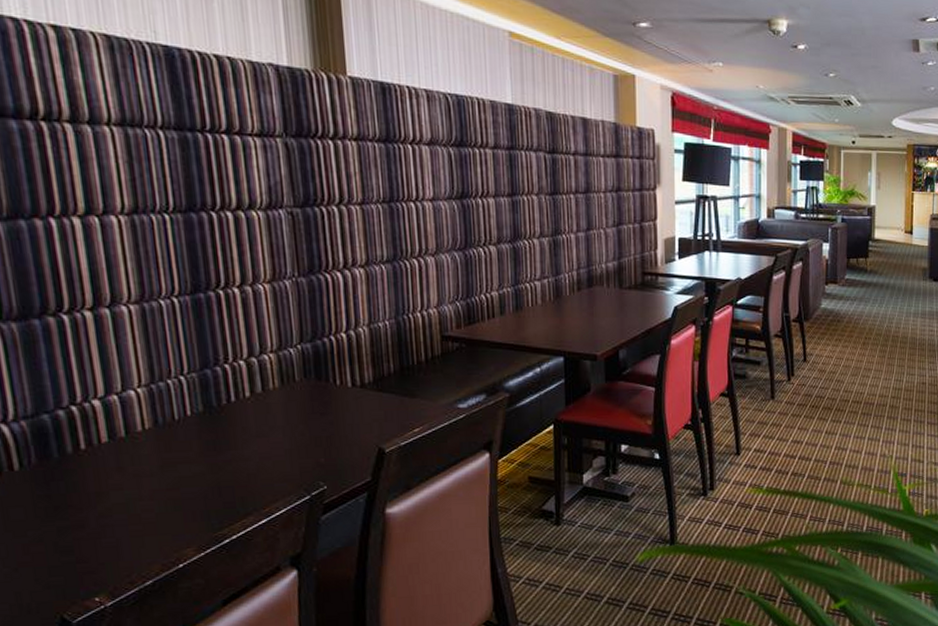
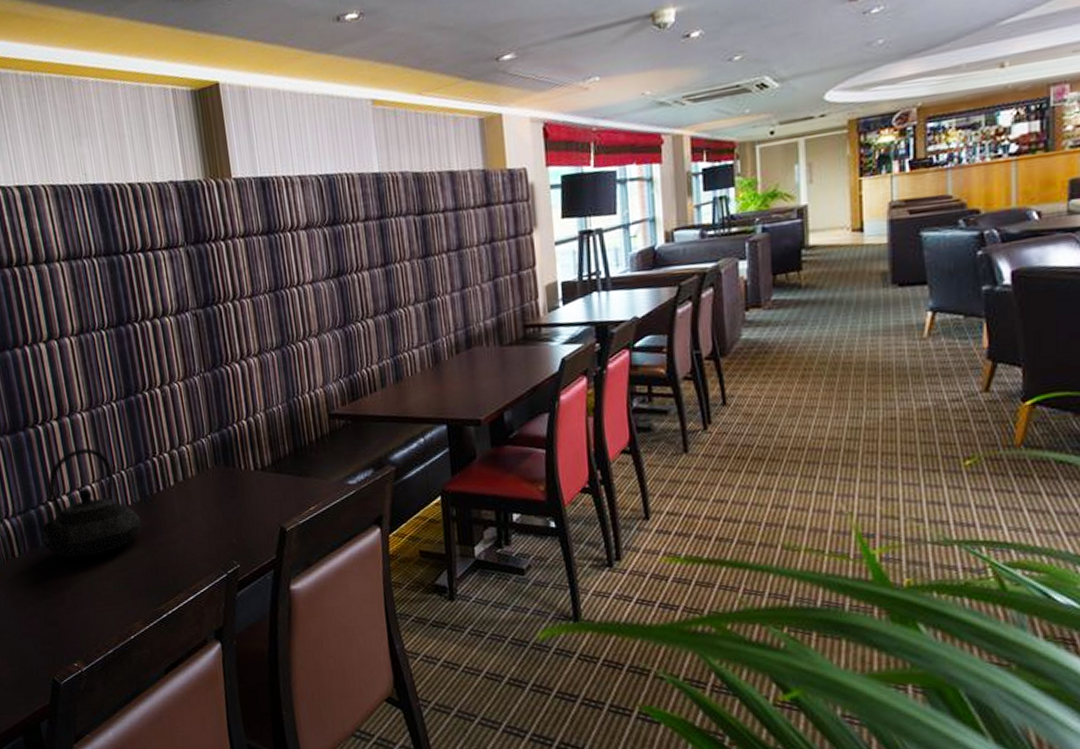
teapot: none [58,347,204,474] -> present [41,448,142,558]

